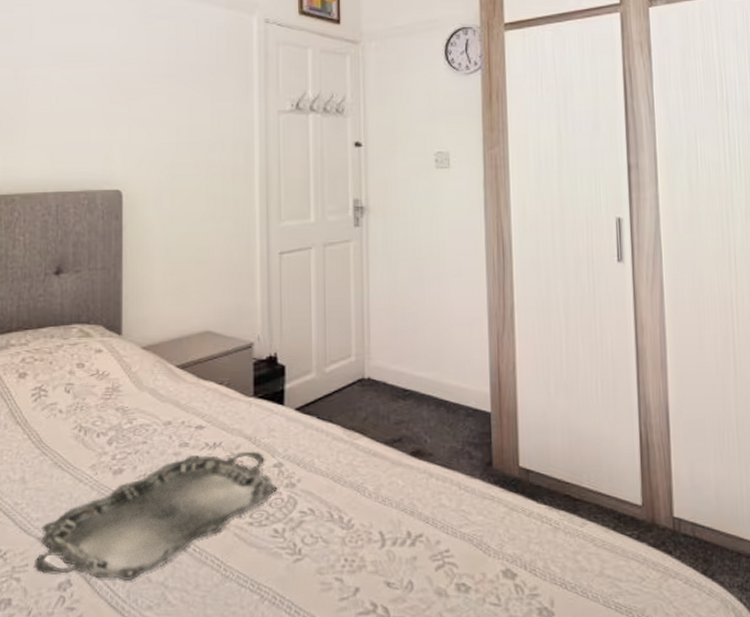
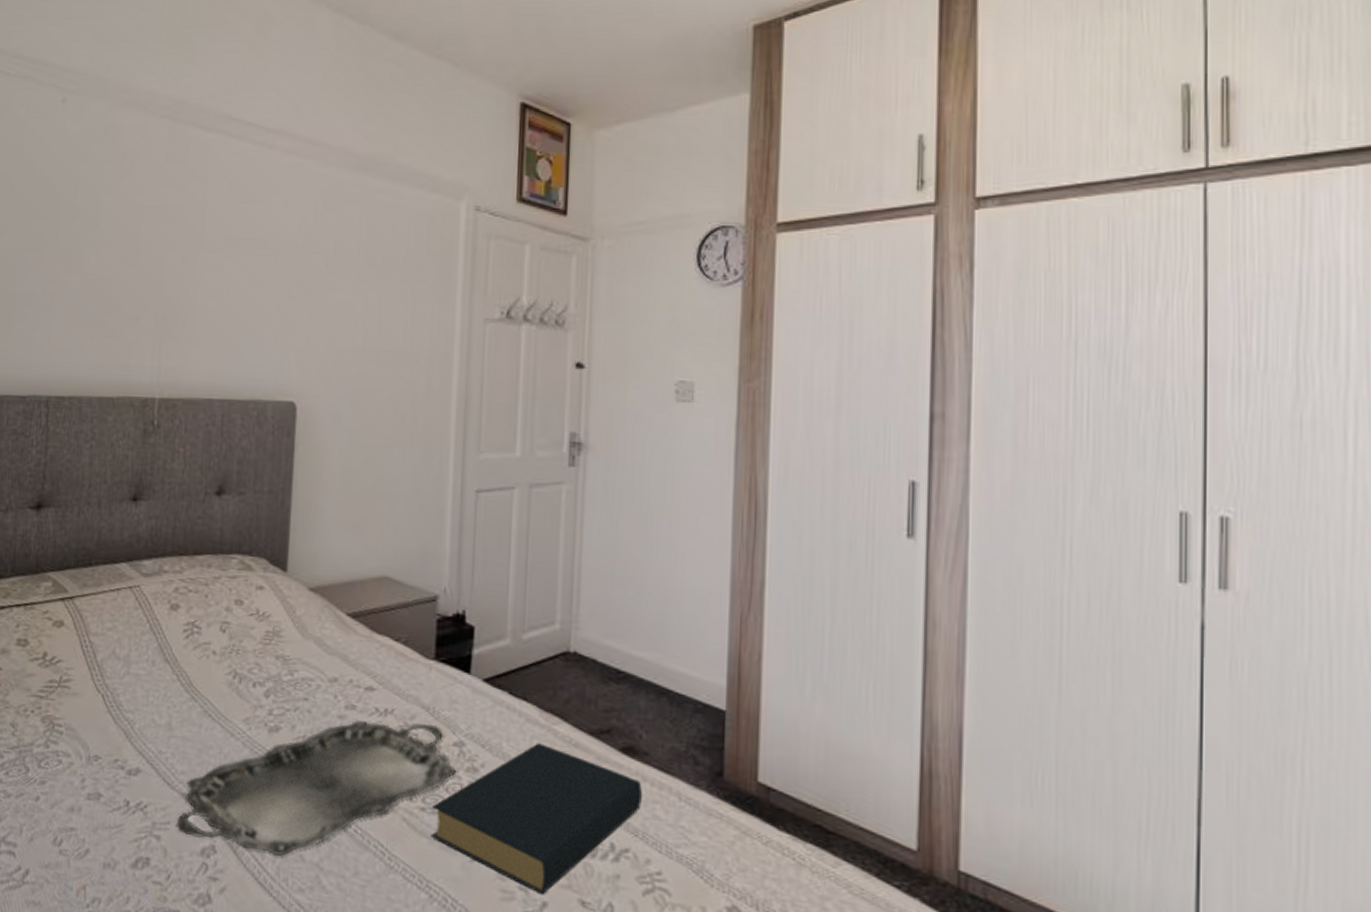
hardback book: none [259,456,430,582] -> present [431,743,642,895]

